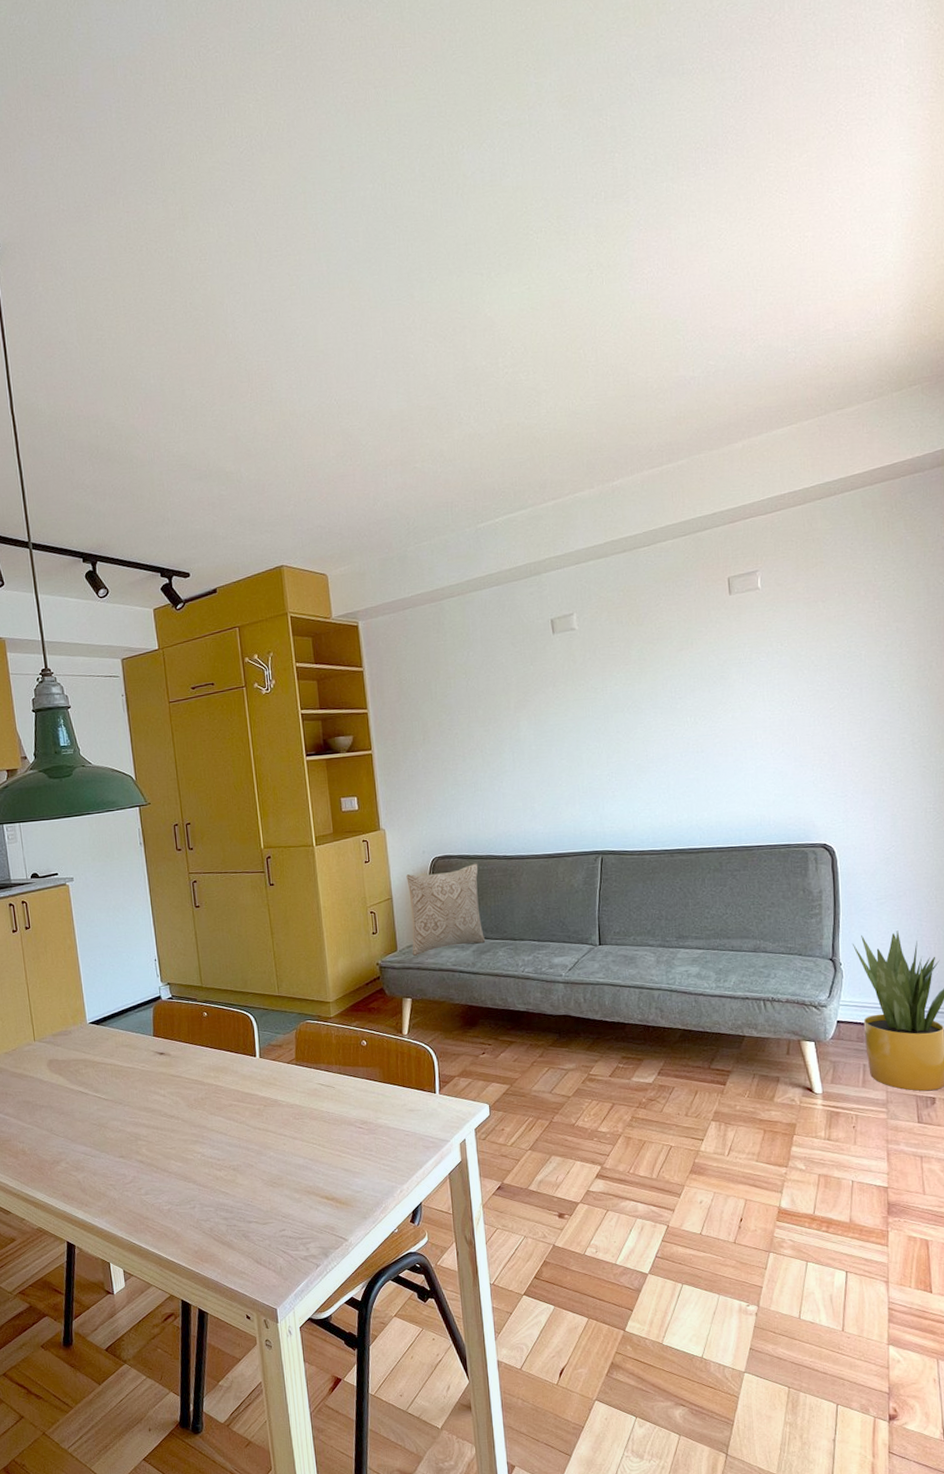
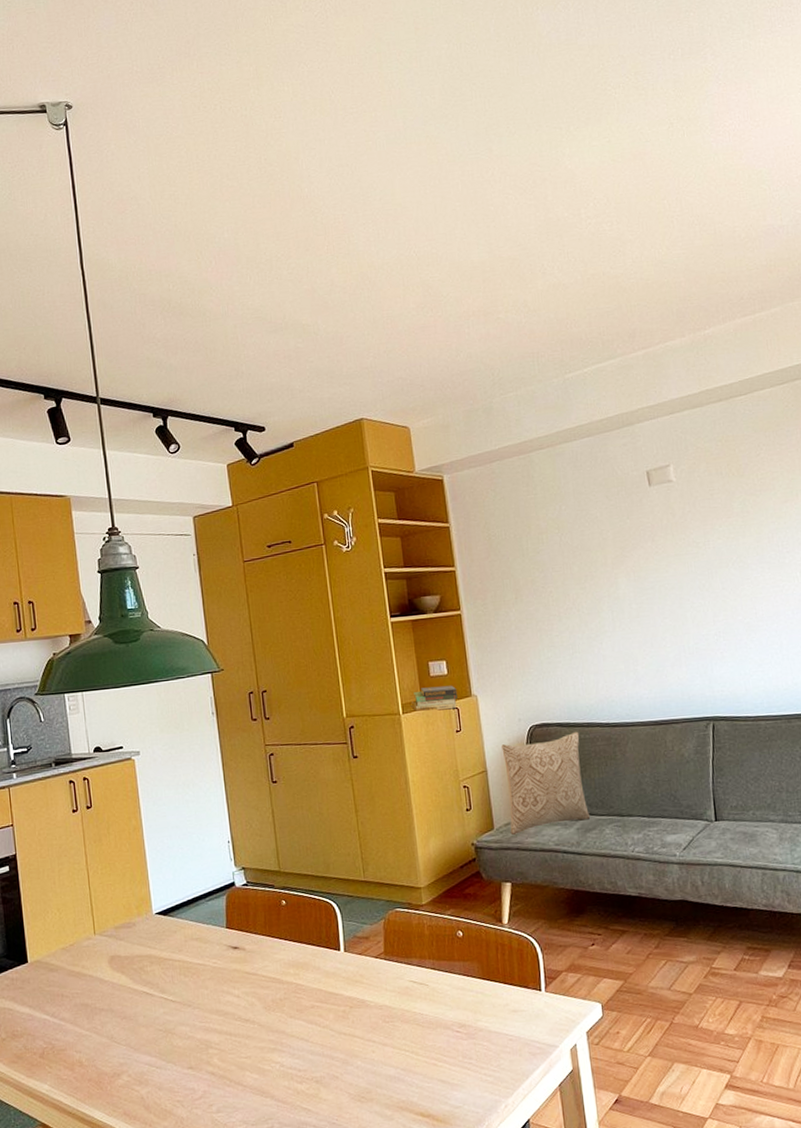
books: none [324,819,367,844] -> present [411,685,458,712]

